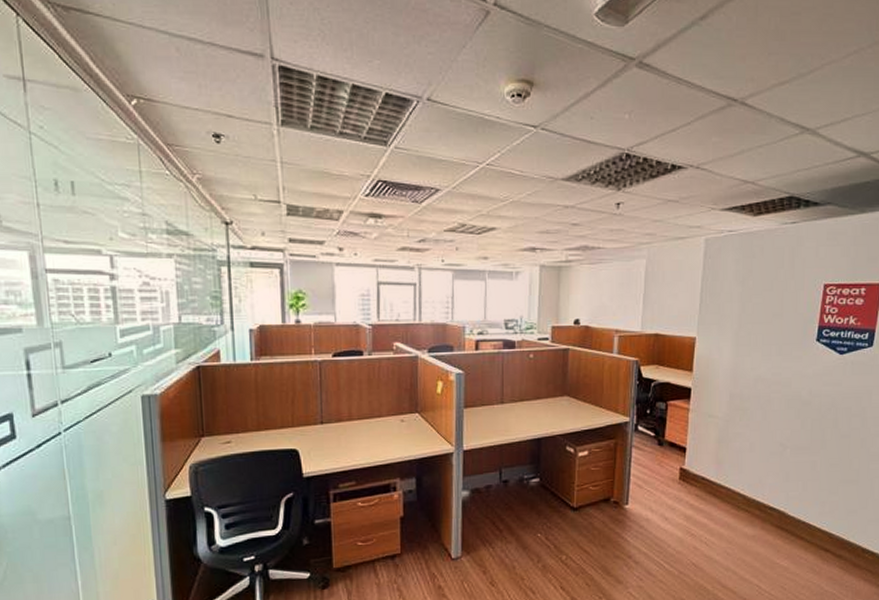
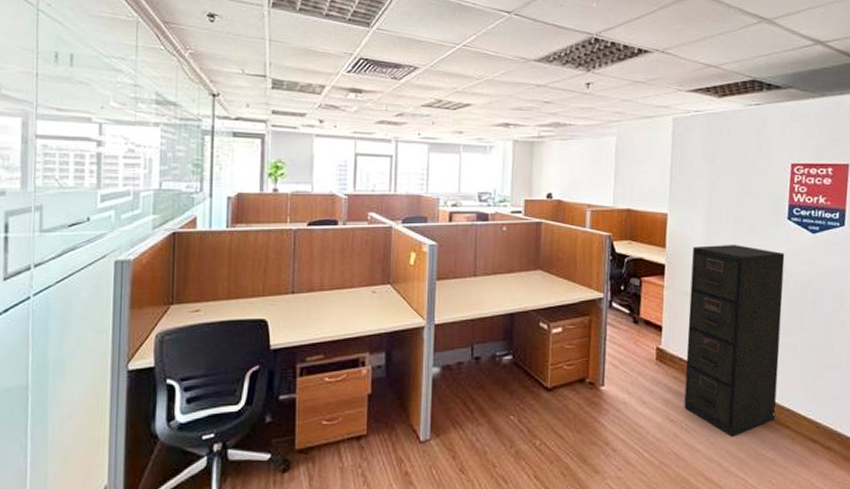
filing cabinet: none [704,367,811,548] -> present [684,245,785,437]

